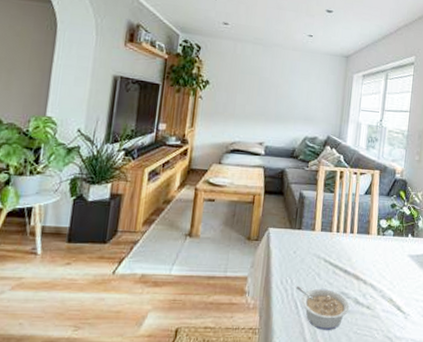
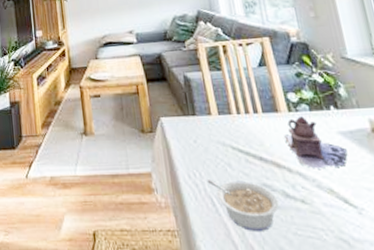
teapot: none [368,240,411,283] -> present [284,116,347,169]

